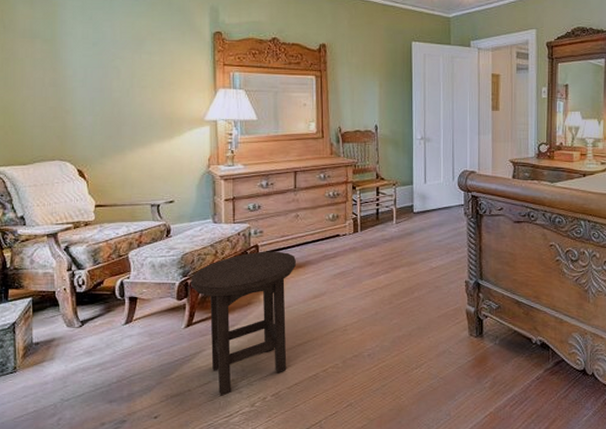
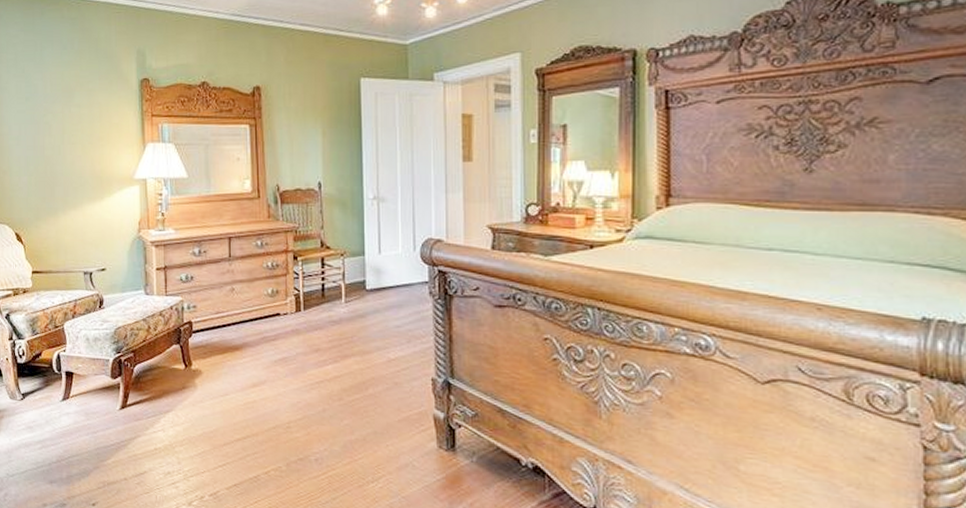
stool: present [191,251,297,396] -> none [124,329,233,490]

